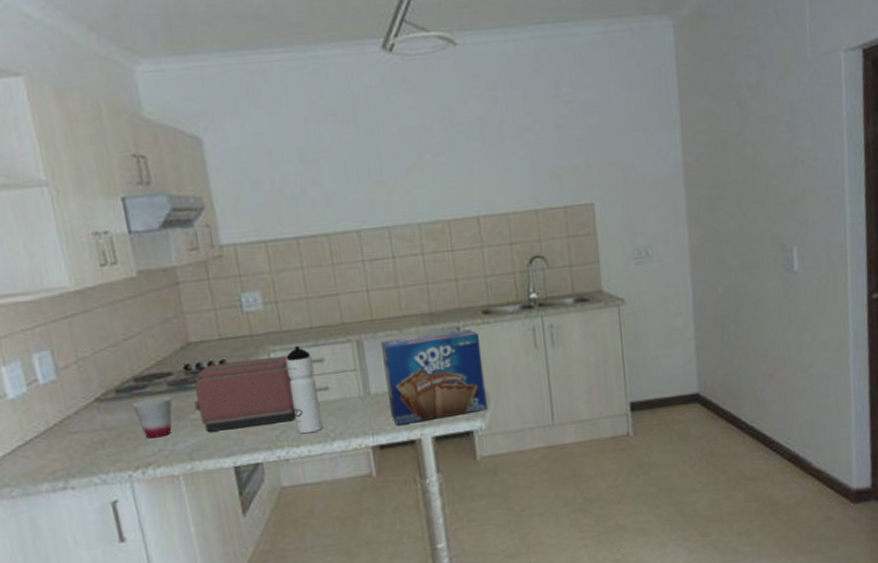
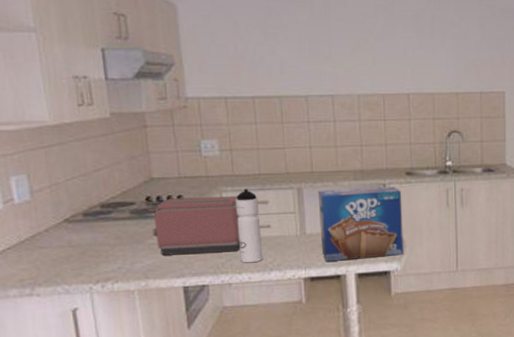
cup: present [131,396,172,439] -> none [96,222,133,257]

